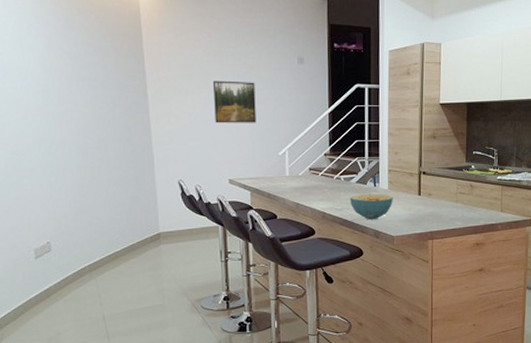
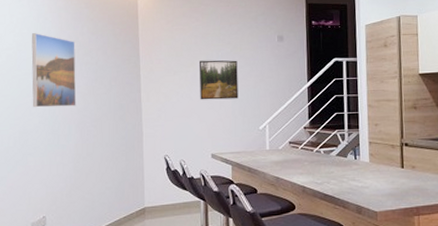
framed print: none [15,41,76,127] -> present [31,33,77,108]
cereal bowl: present [349,194,393,220] -> none [329,167,375,195]

